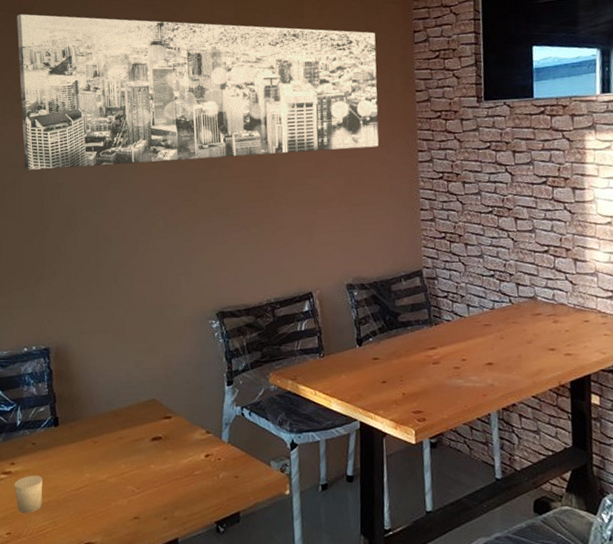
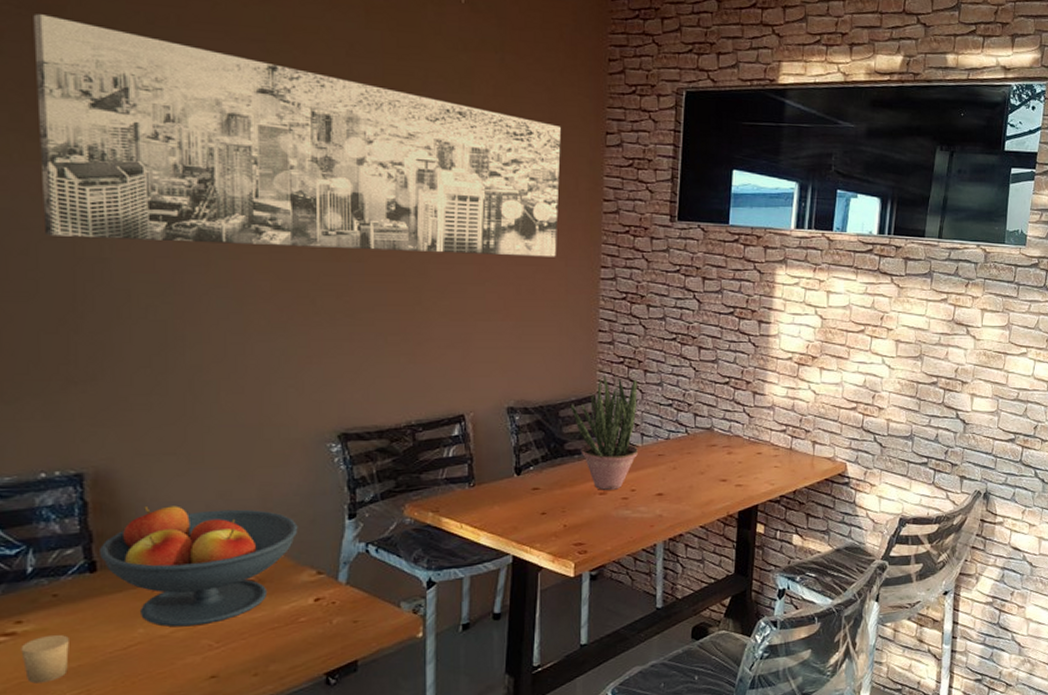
fruit bowl: none [59,373,191,474] -> present [98,506,298,627]
potted plant: none [400,250,465,360] -> present [570,375,638,490]

